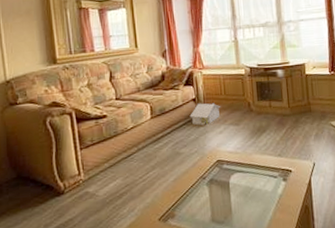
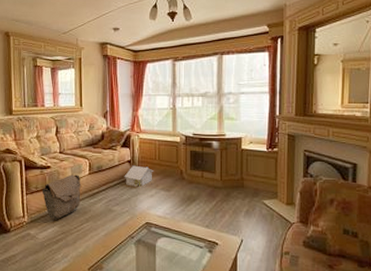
bag: none [98,120,144,173] -> present [42,174,81,220]

